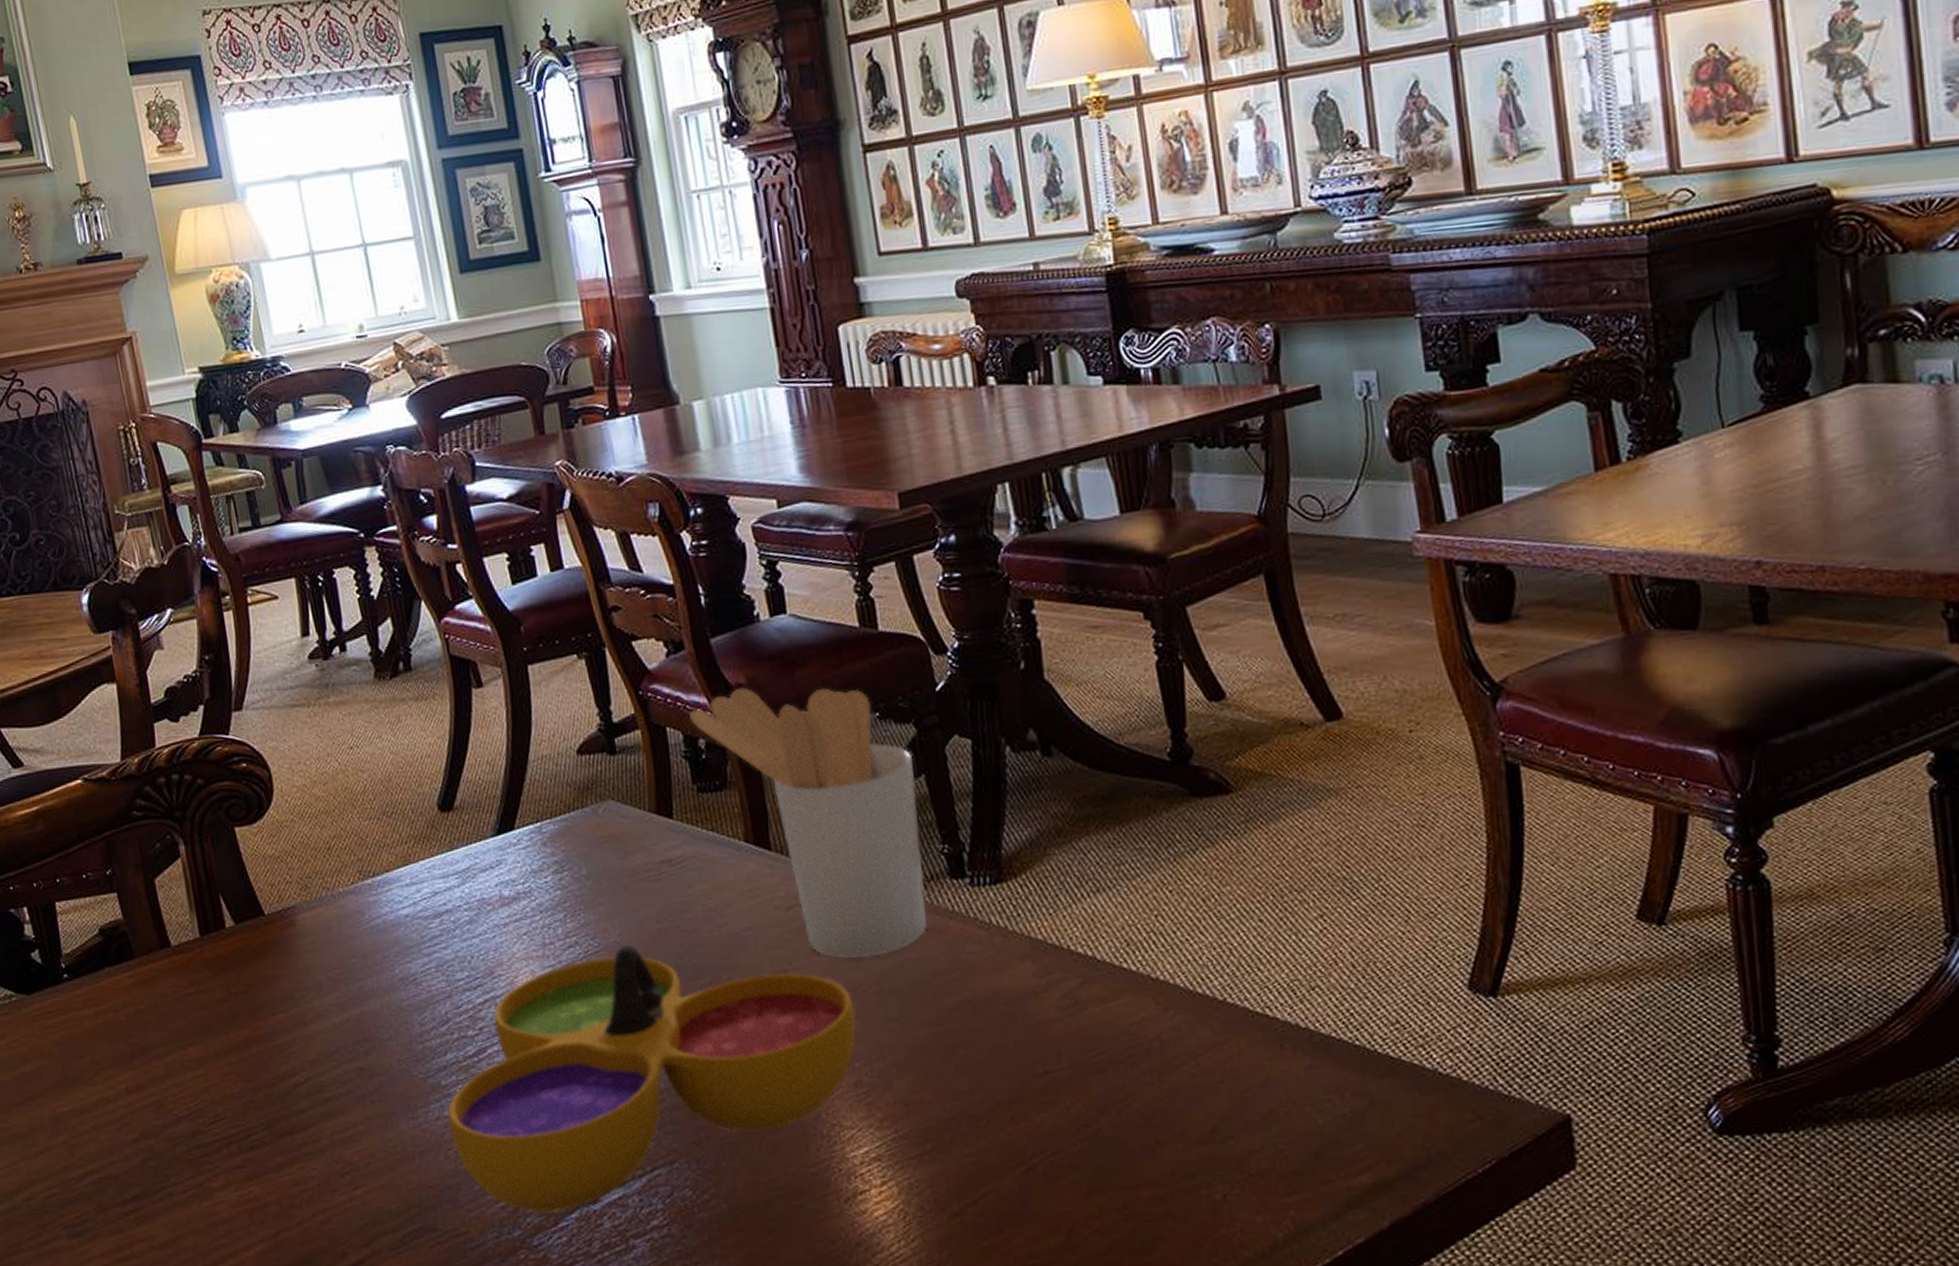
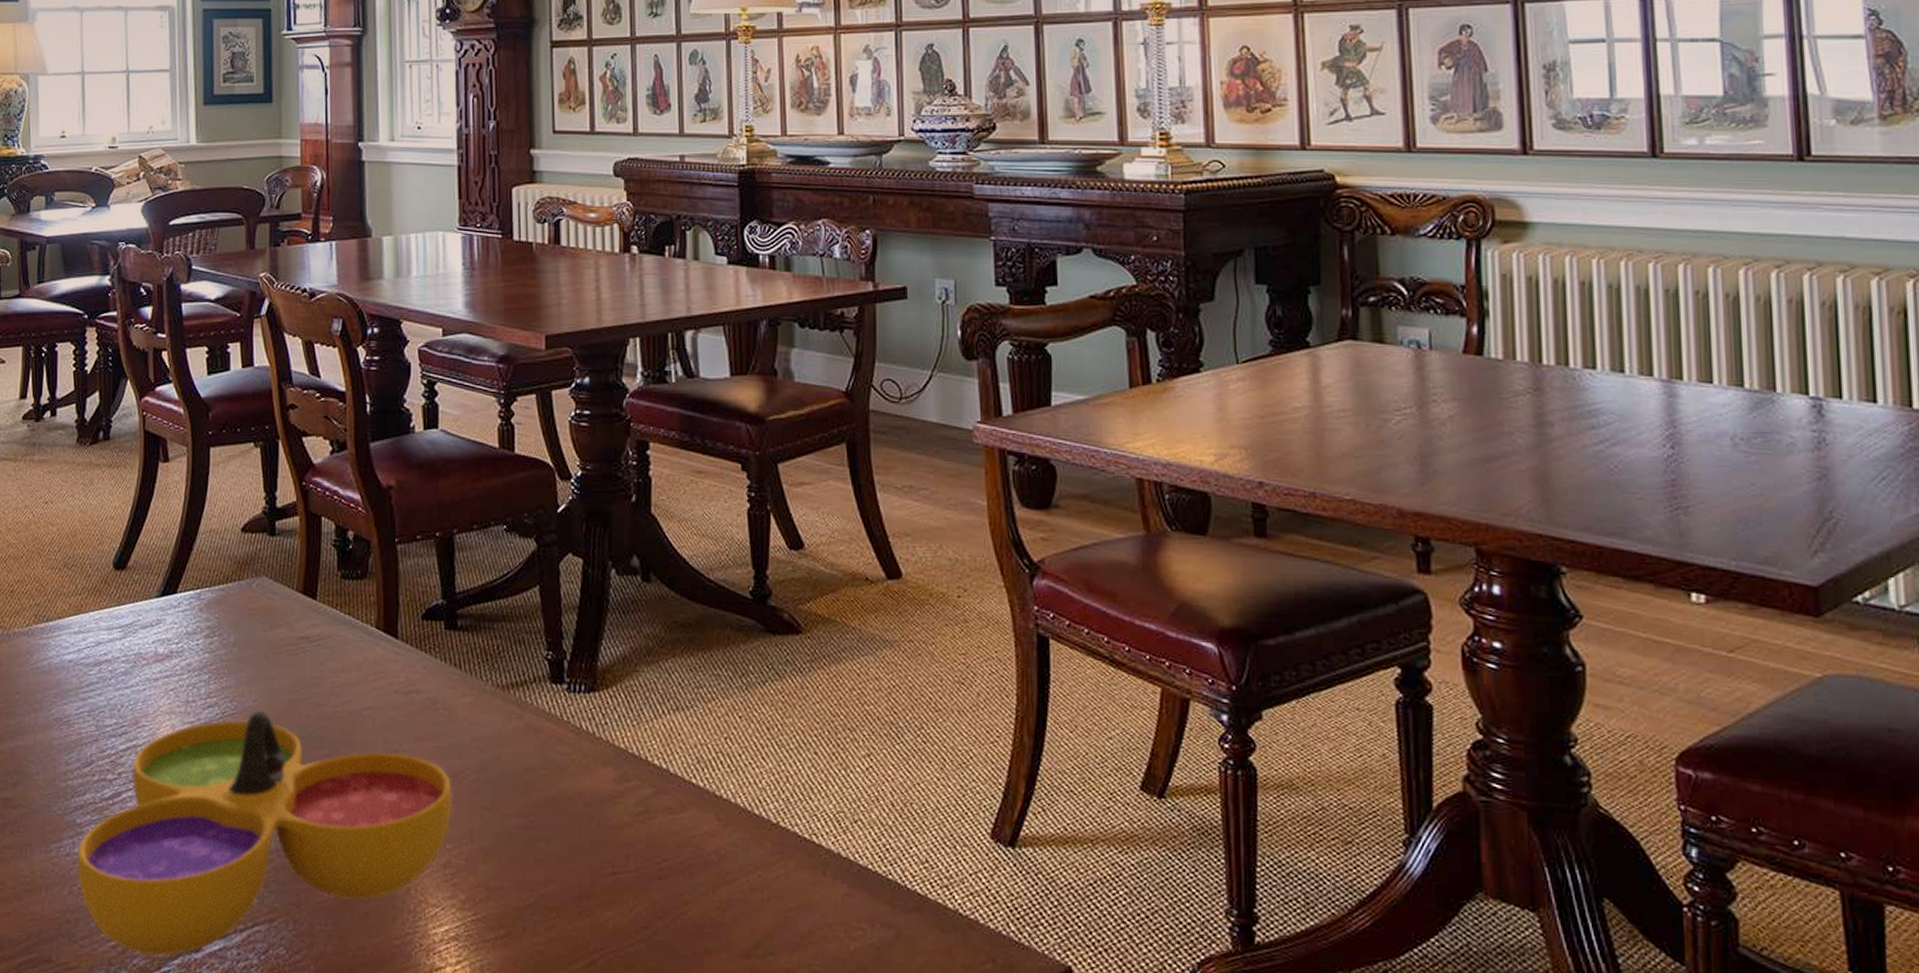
utensil holder: present [689,687,928,958] -> none [343,489,531,747]

